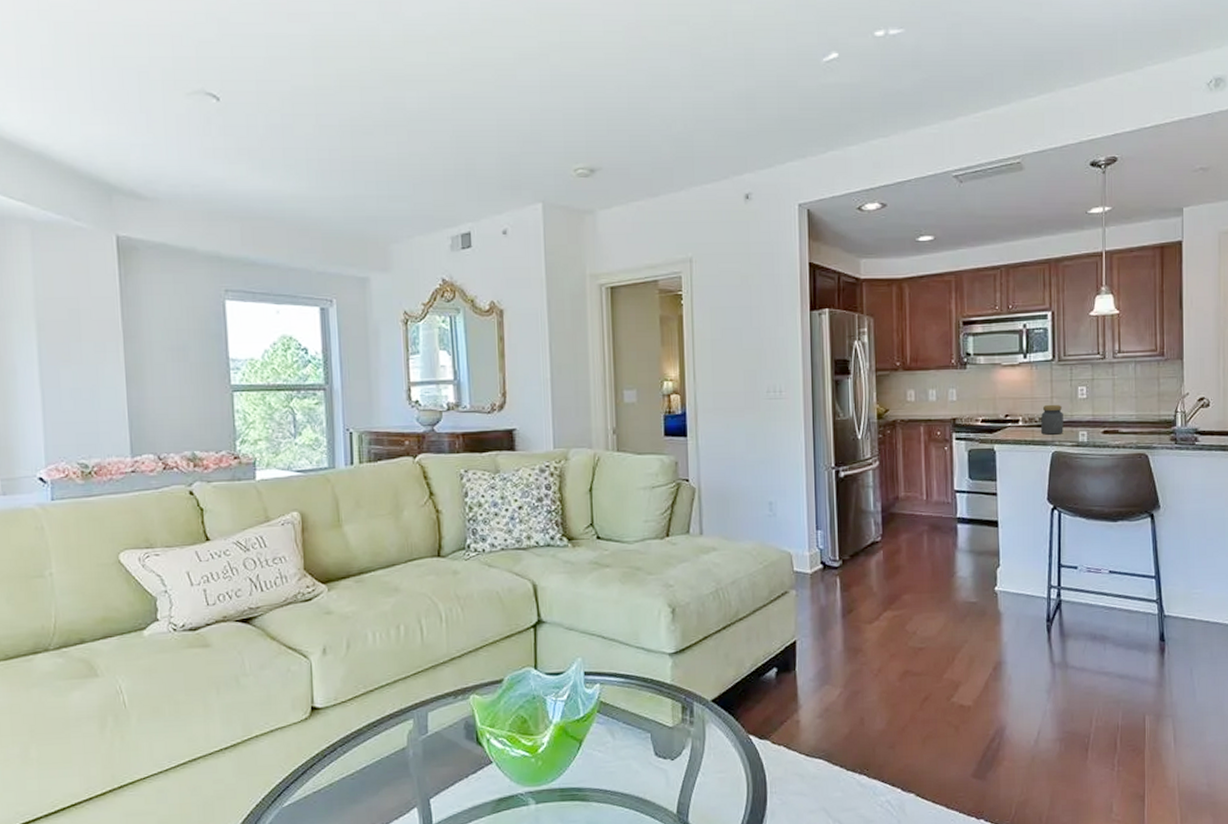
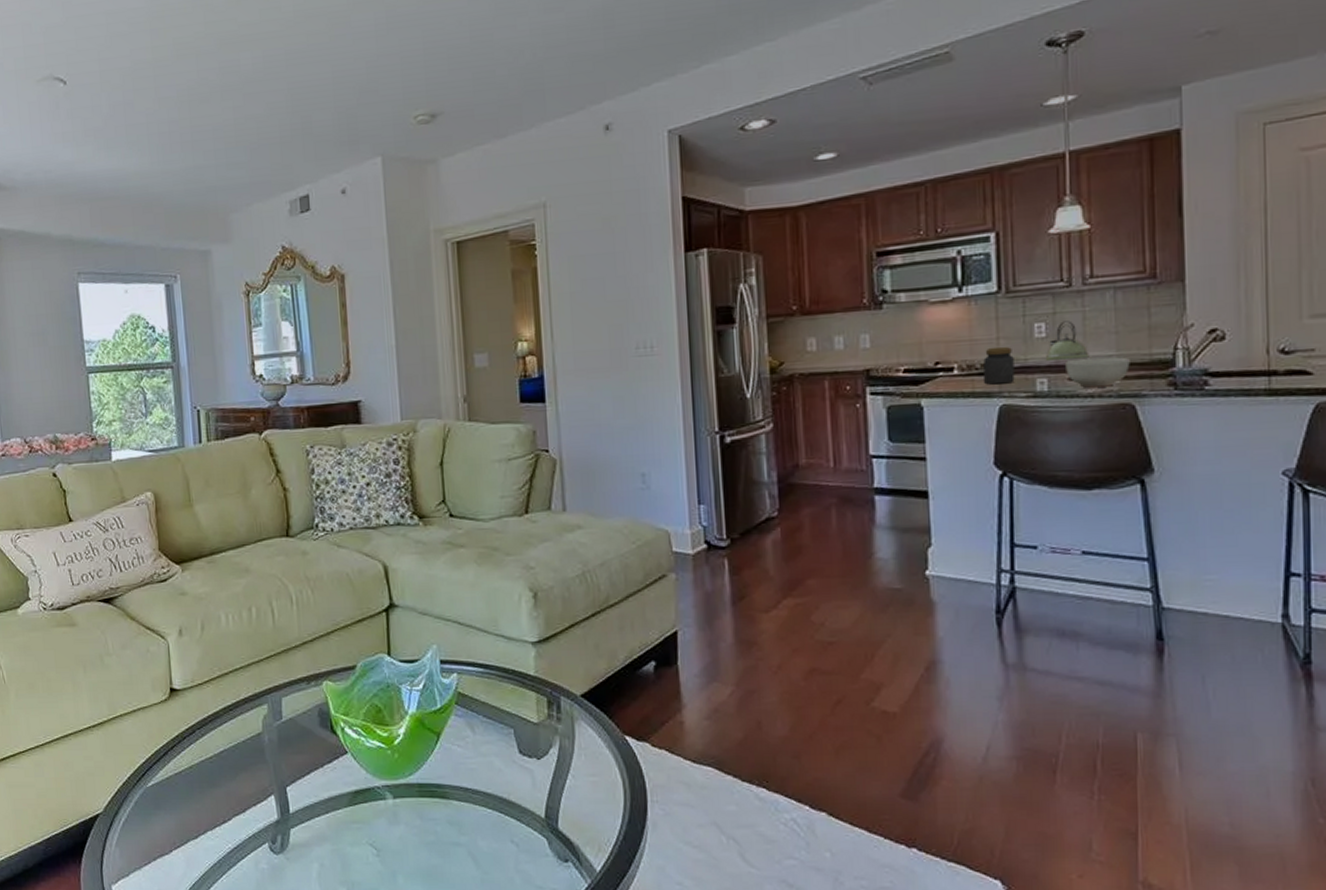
kettle: none [1085,386,1117,418] -> present [1045,320,1090,362]
bowl: none [1099,415,1145,440] -> present [1064,356,1130,388]

